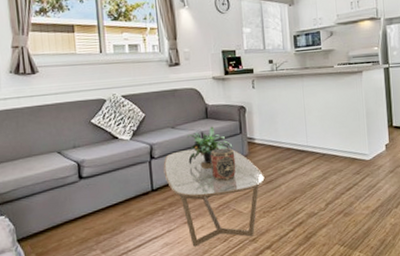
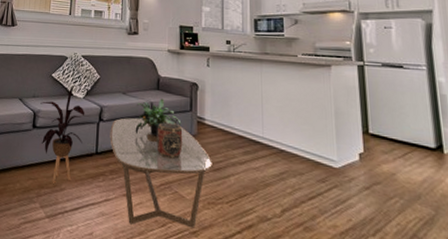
house plant: none [83,128,136,228] -> present [40,86,85,184]

